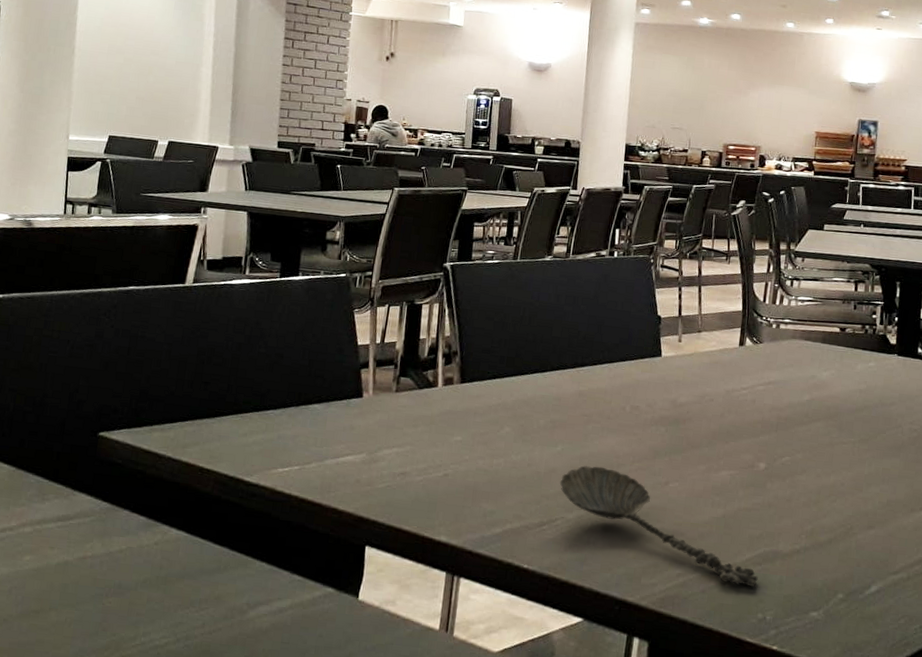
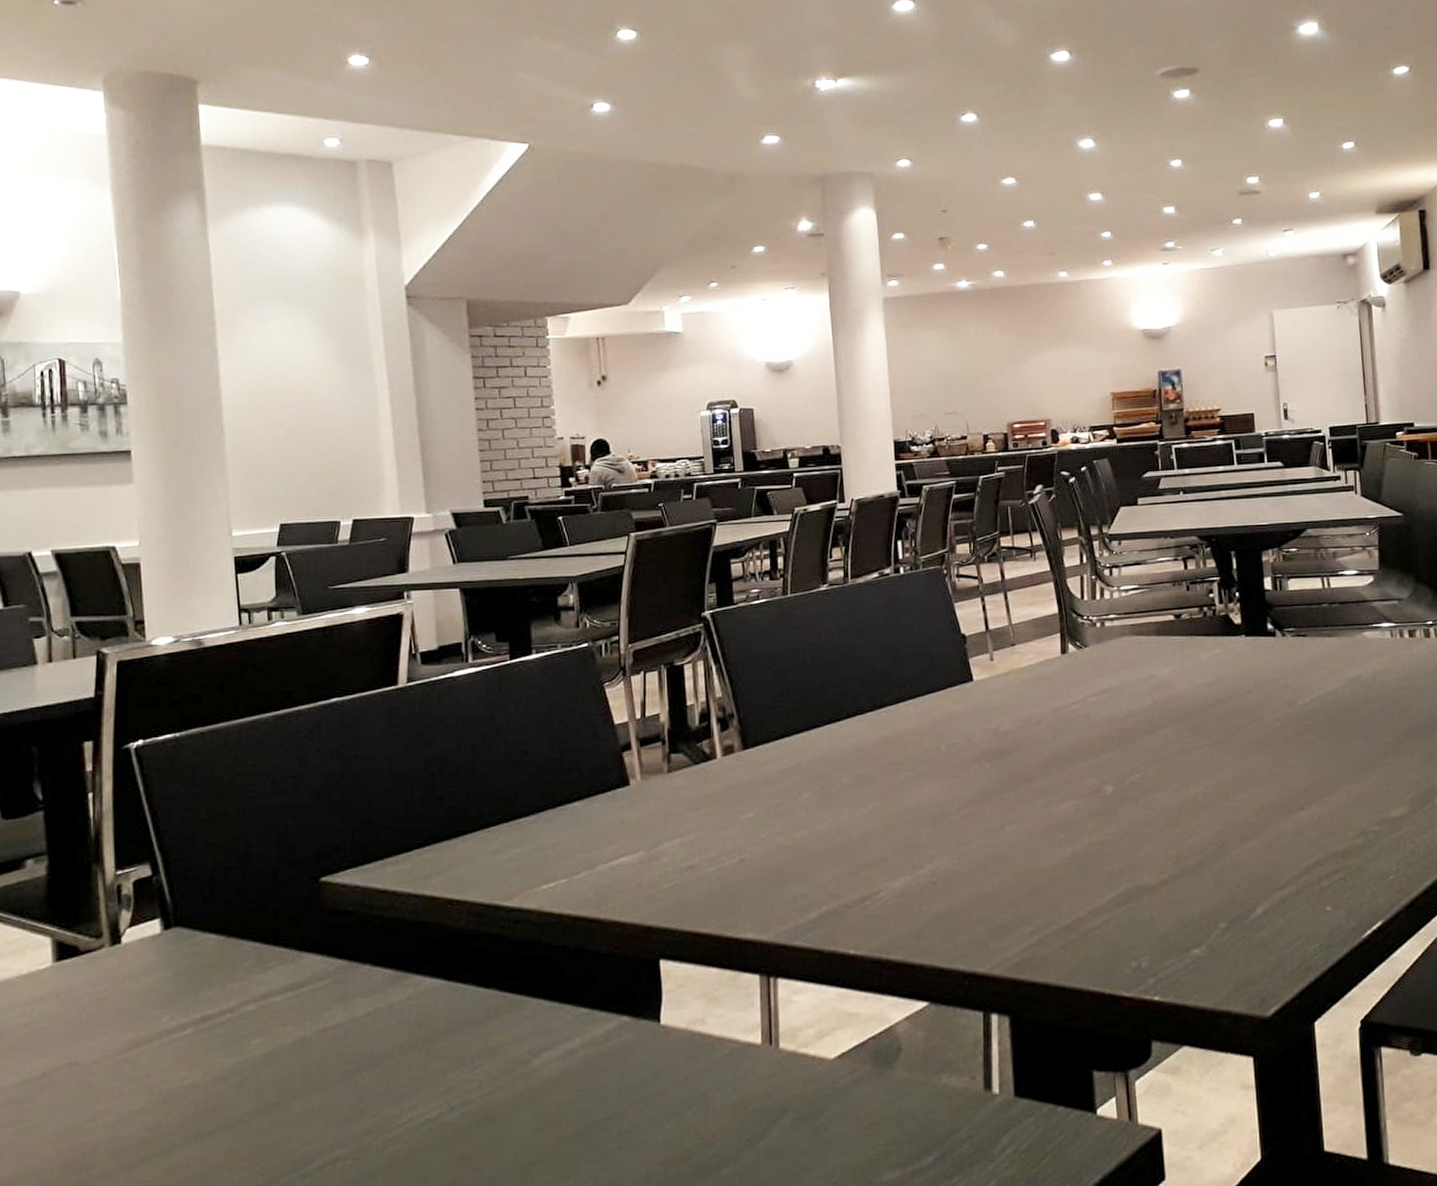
spoon: present [559,466,758,587] -> none [877,820,1125,933]

